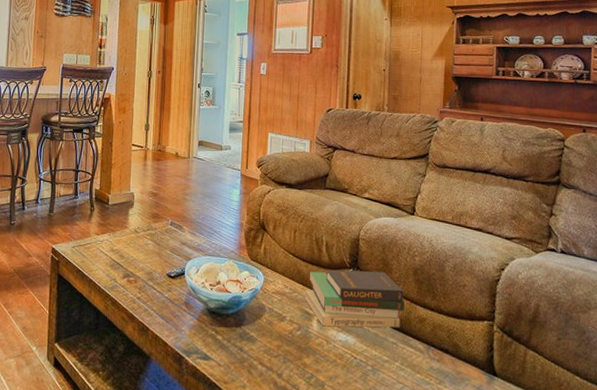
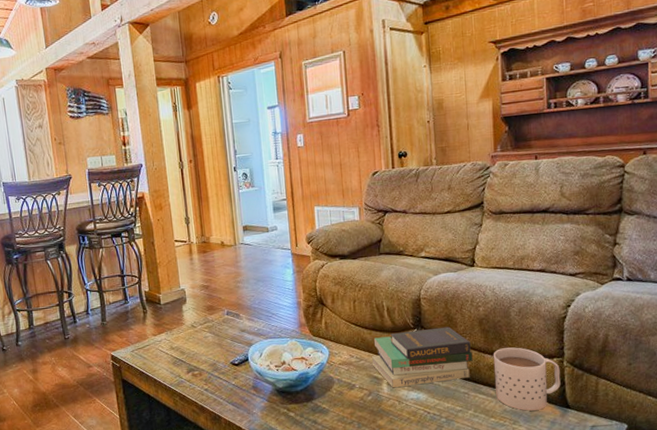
mug: none [423,302,490,373] -> present [493,347,561,411]

